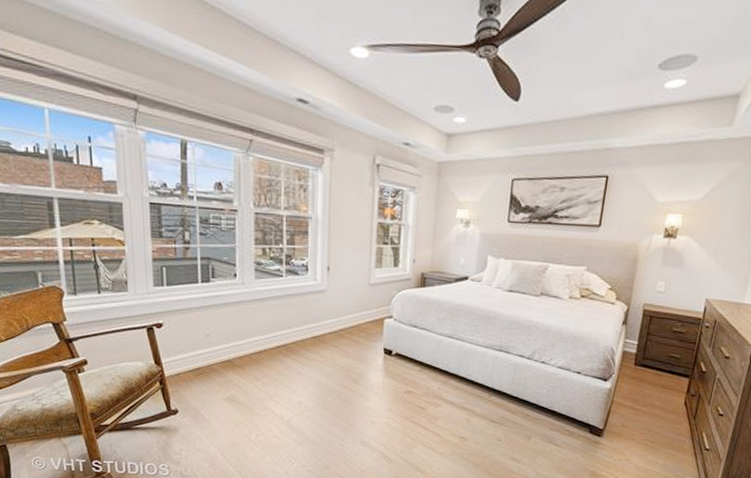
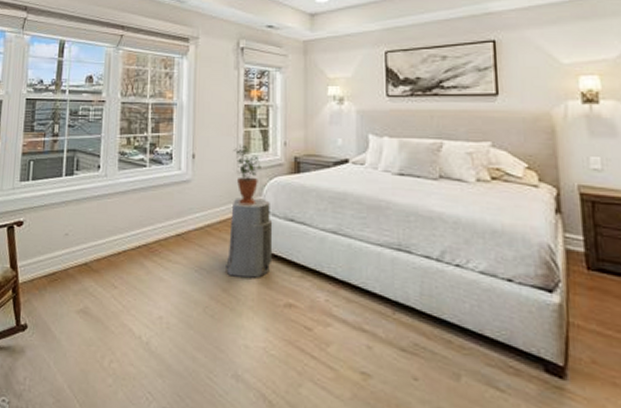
air purifier: none [357,307,399,372] -> present [226,198,273,278]
potted plant: none [366,259,391,314] -> present [234,144,261,206]

